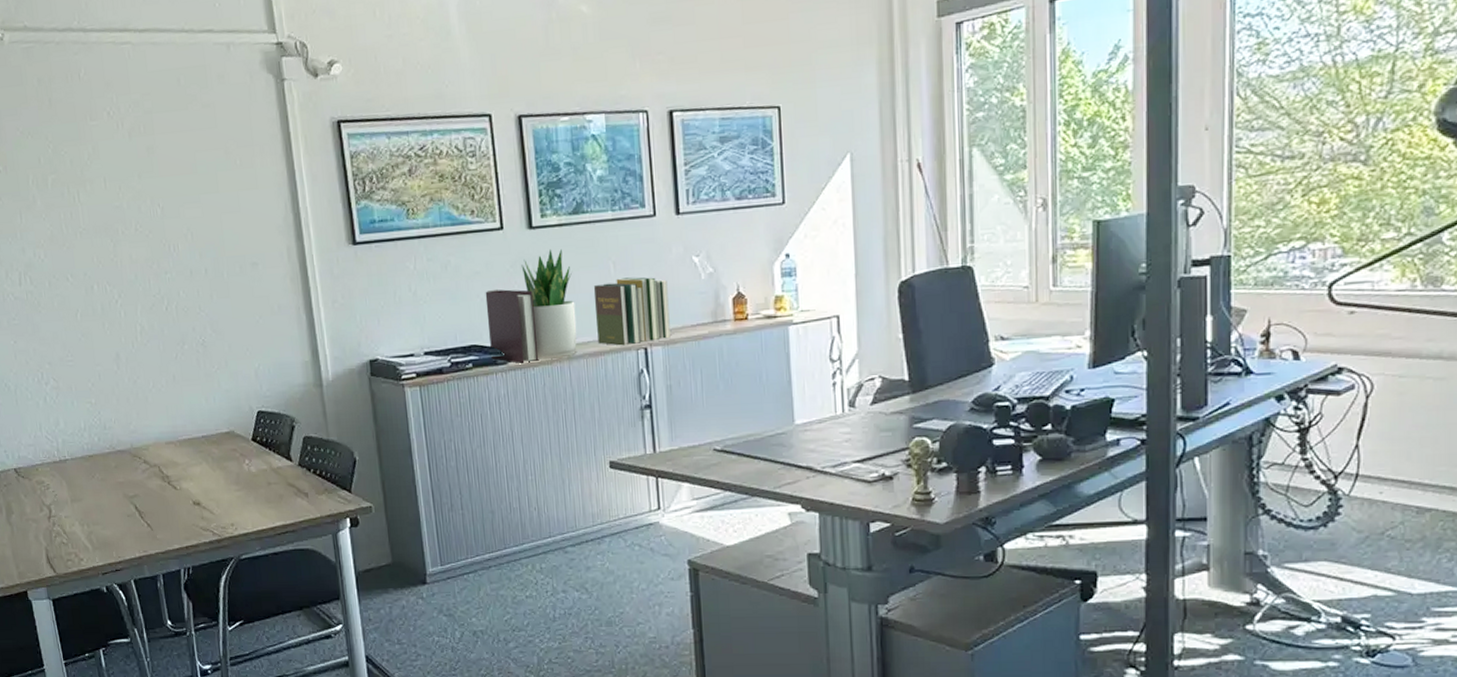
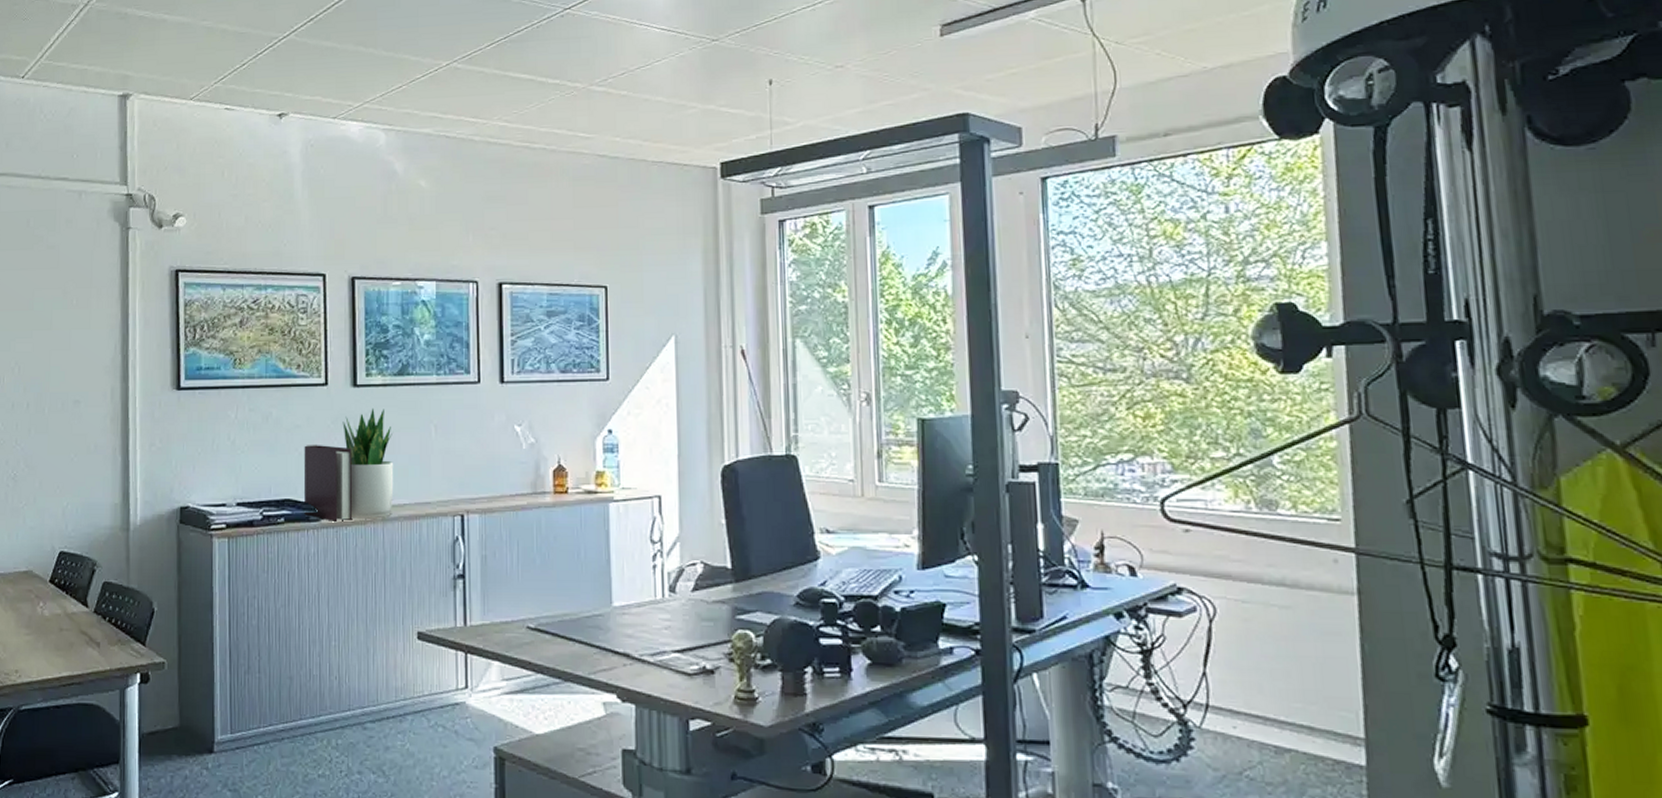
books: present [594,277,671,346] -> none [414,442,488,511]

